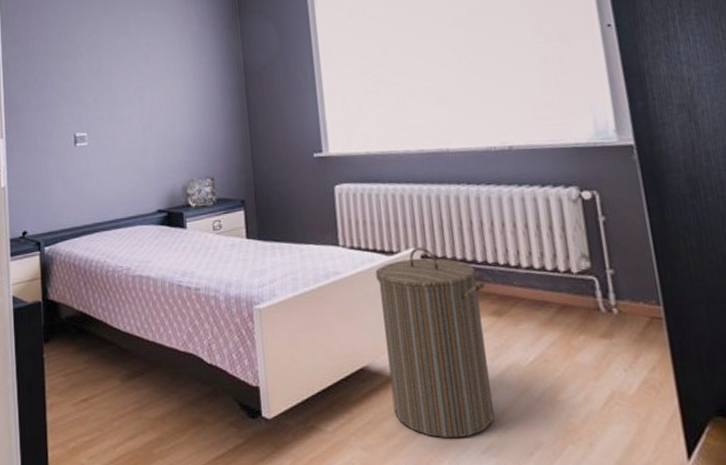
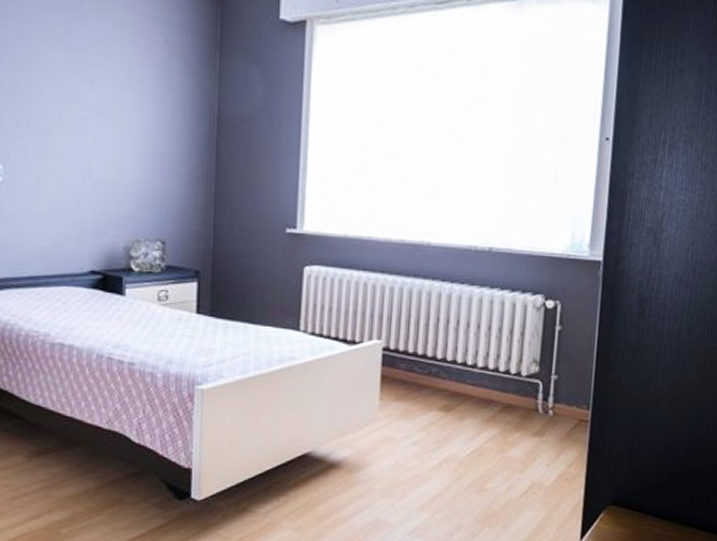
laundry hamper: present [375,247,495,439] -> none [330,339,440,521]

